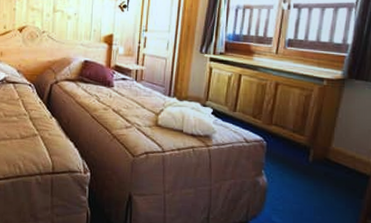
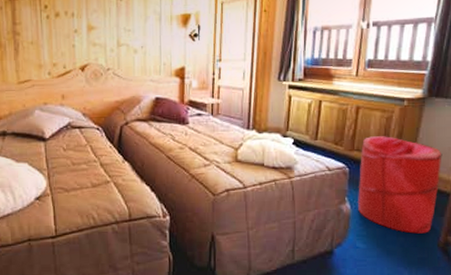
laundry hamper: none [275,112,362,214] -> present [358,136,442,234]

